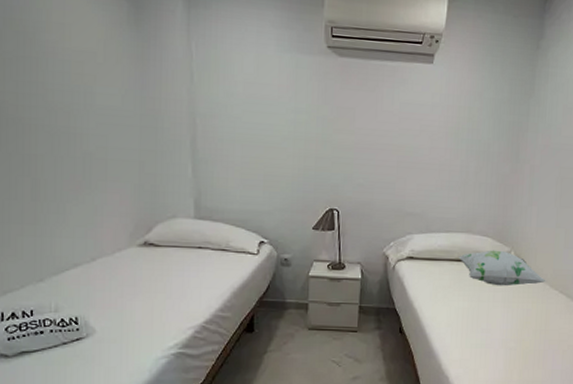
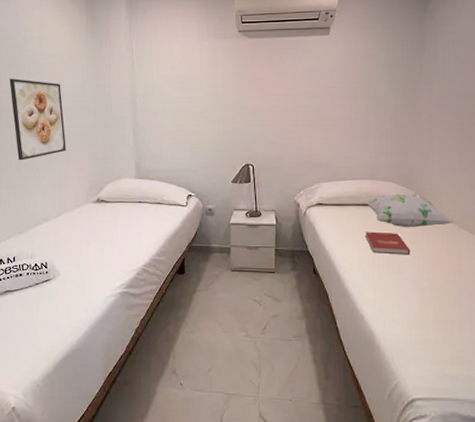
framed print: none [17,77,101,189] -> present [9,79,66,161]
book: none [455,289,501,314] -> present [364,231,411,255]

